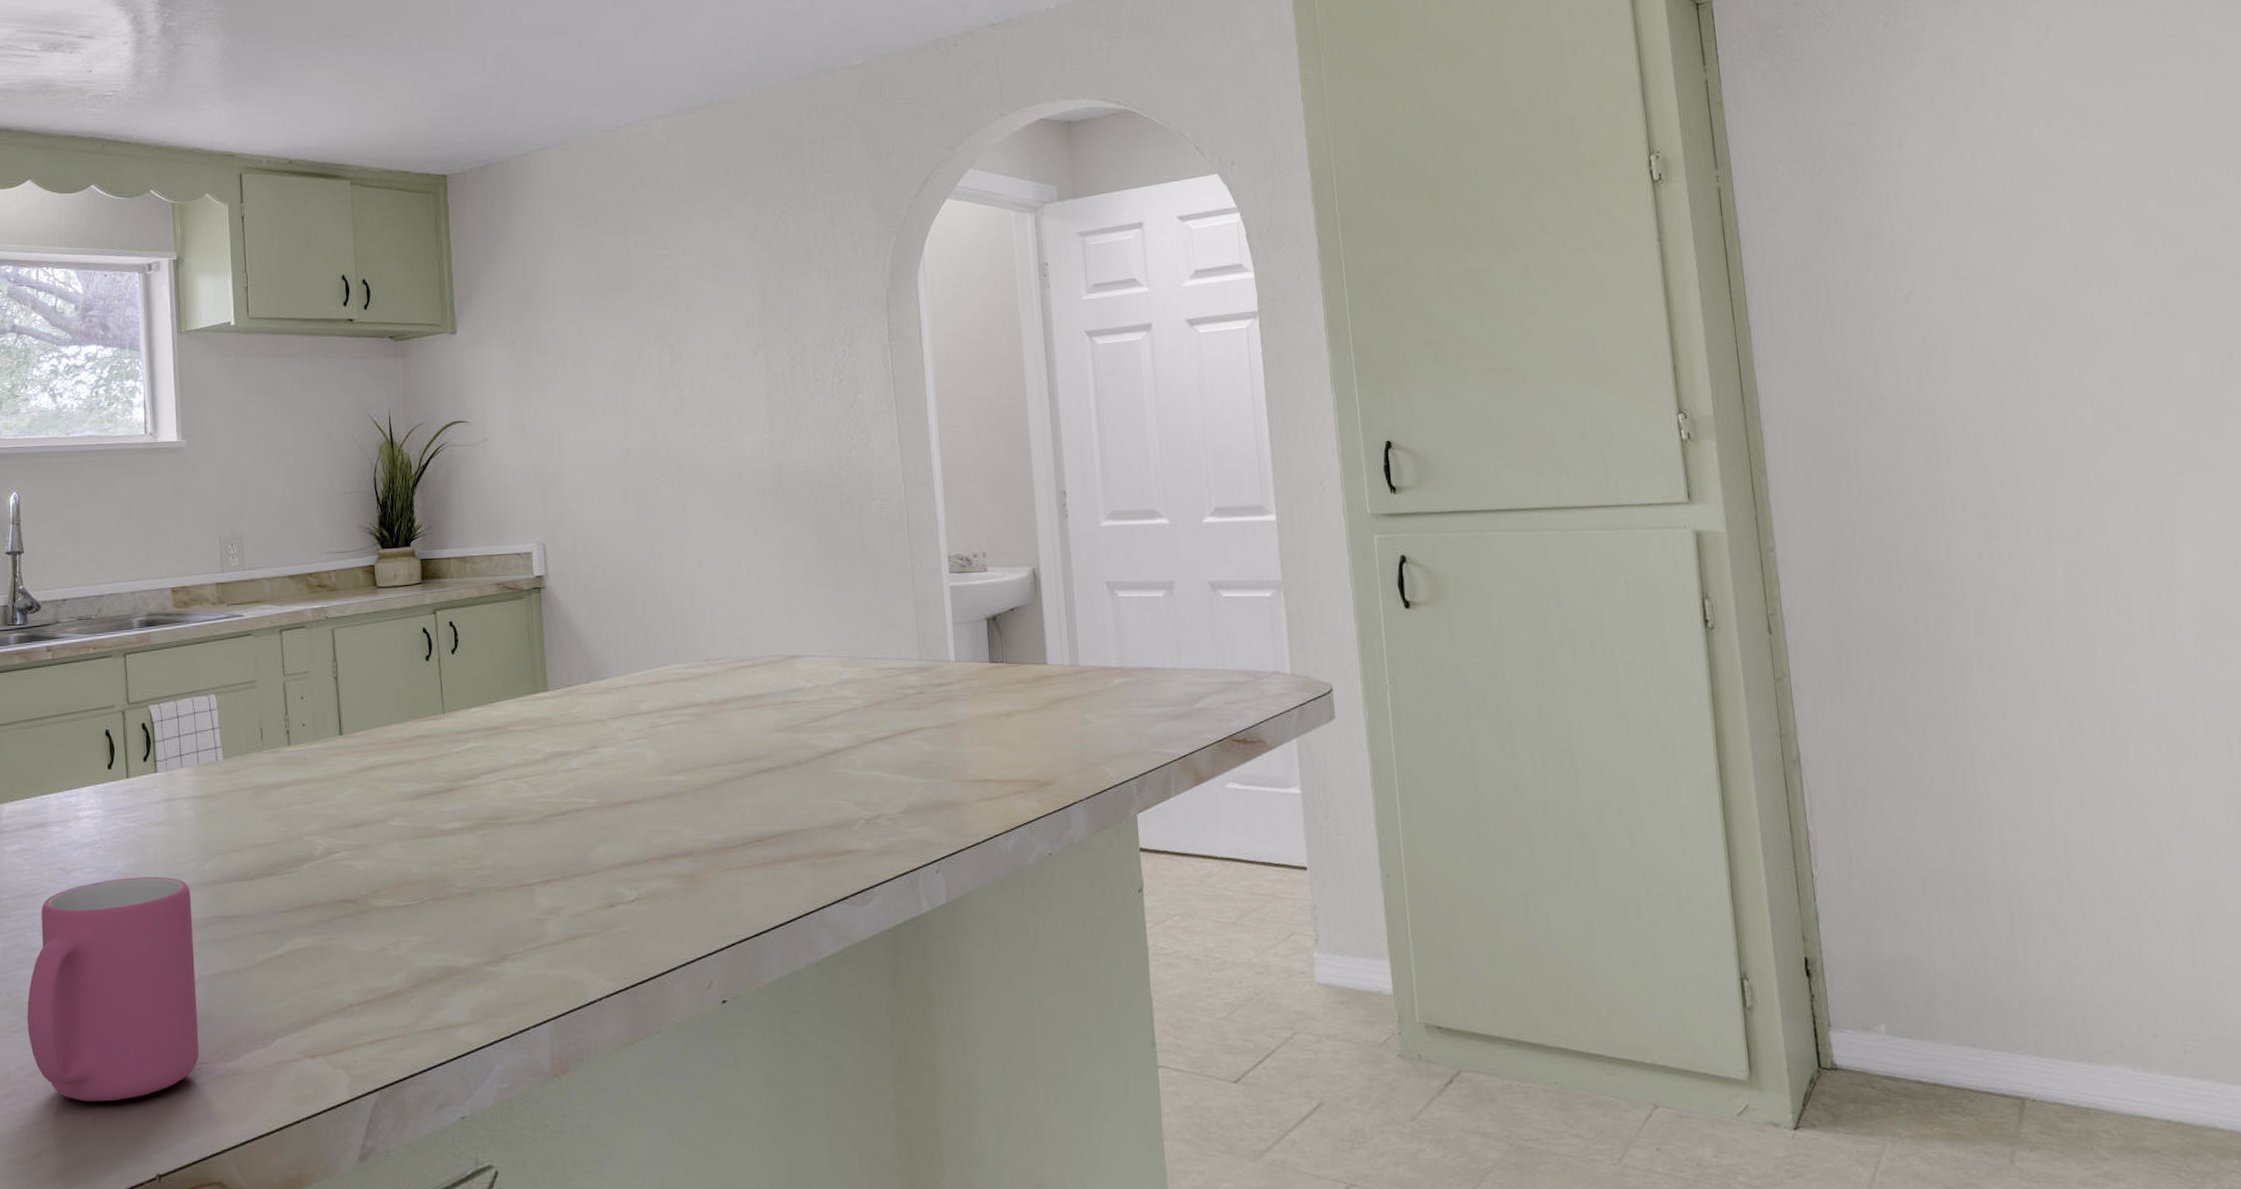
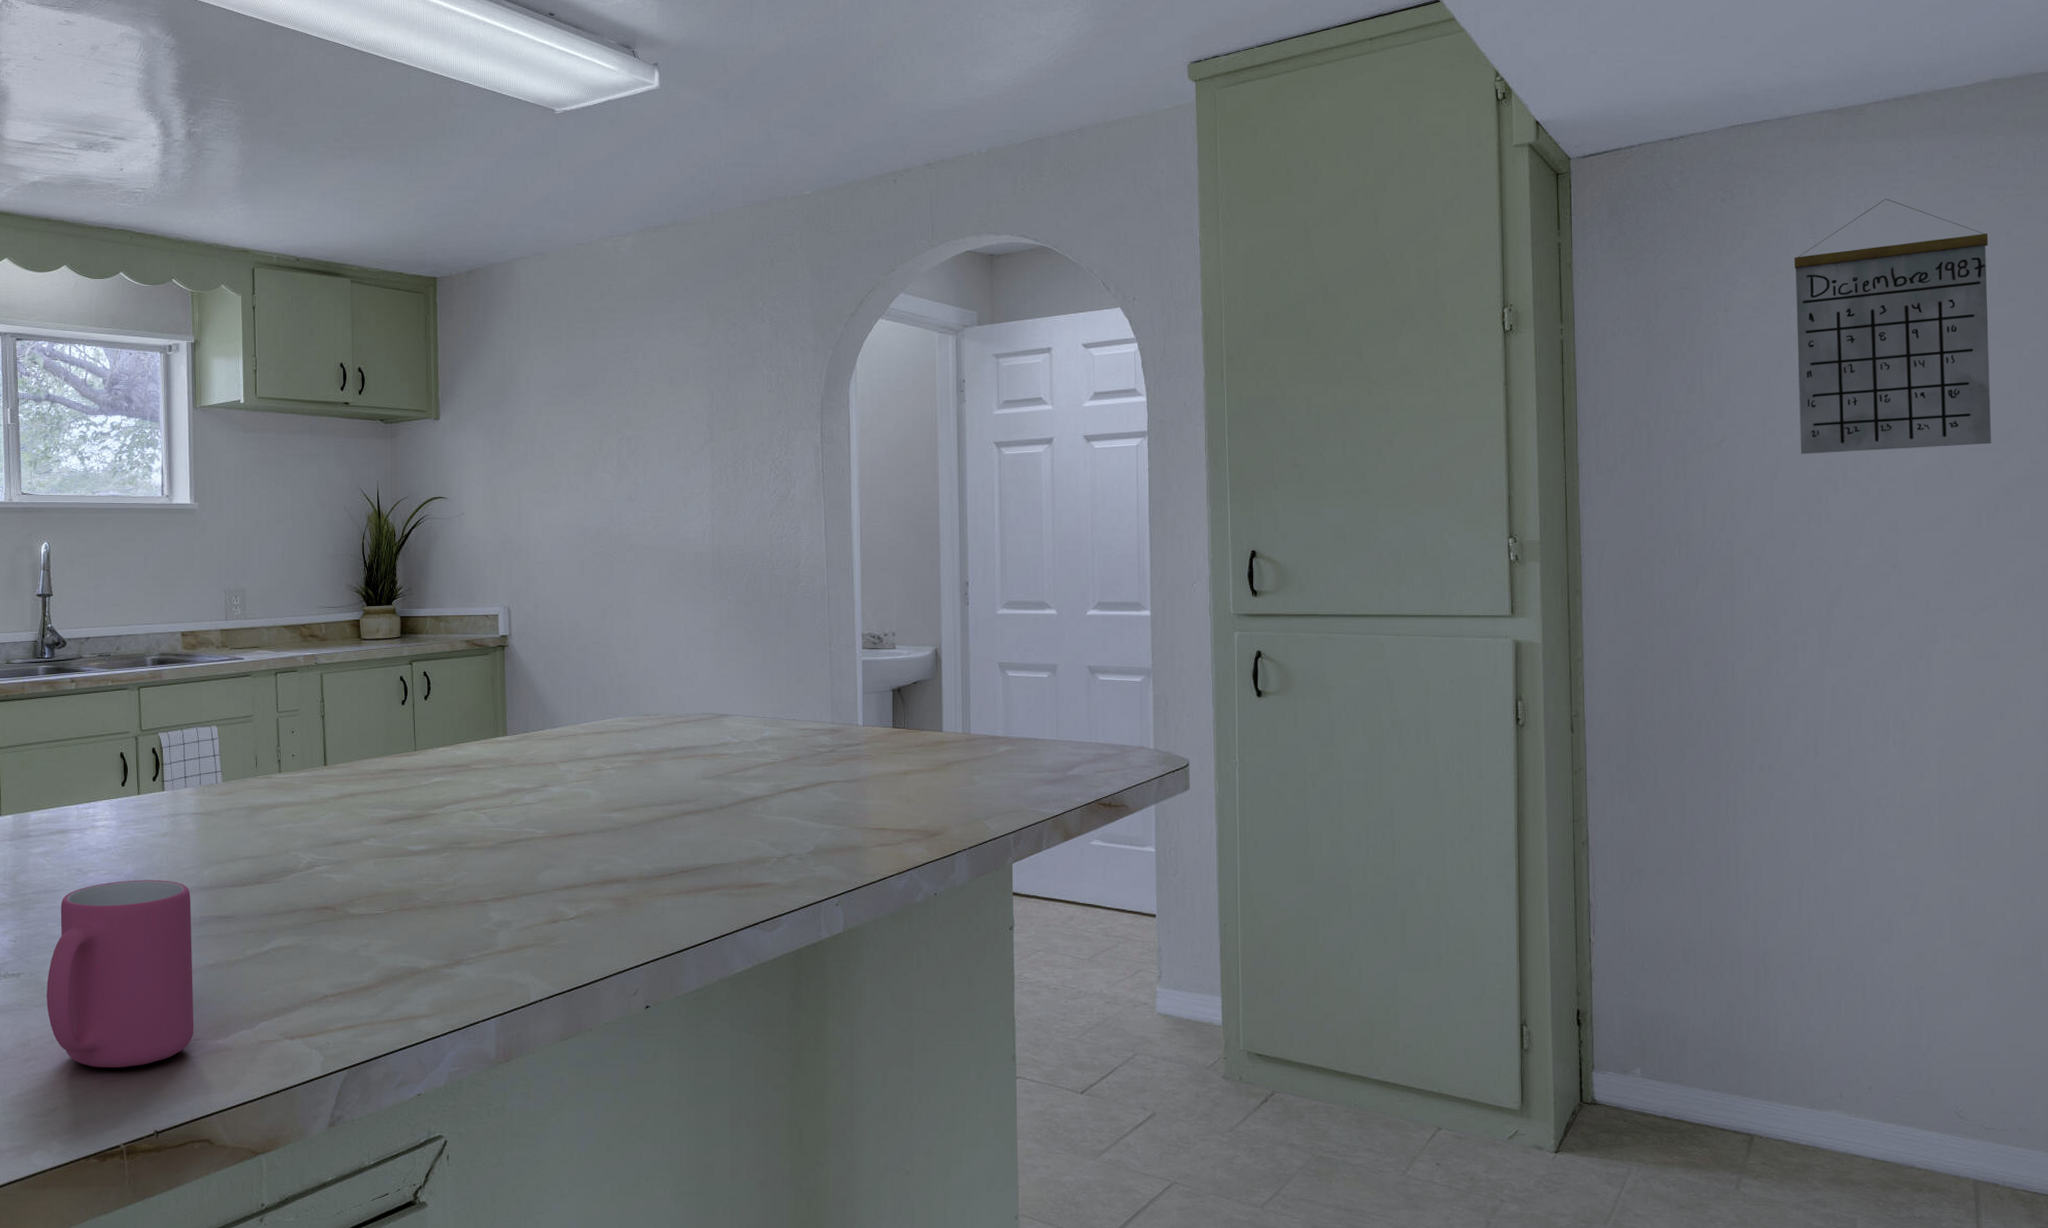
calendar: none [1972,14,2216,304] -> present [1794,198,1991,454]

